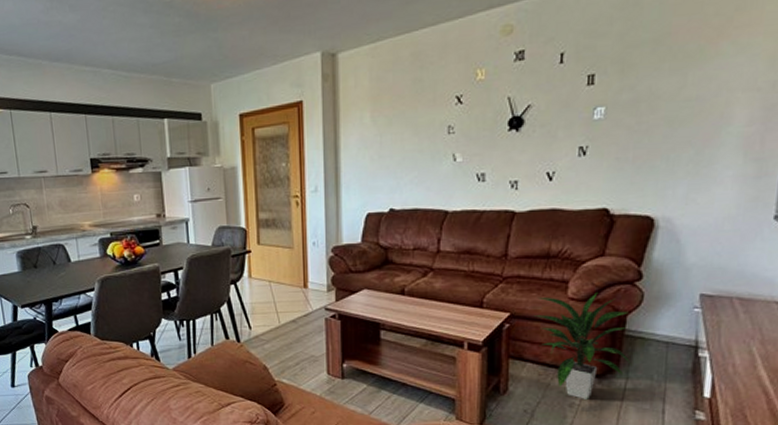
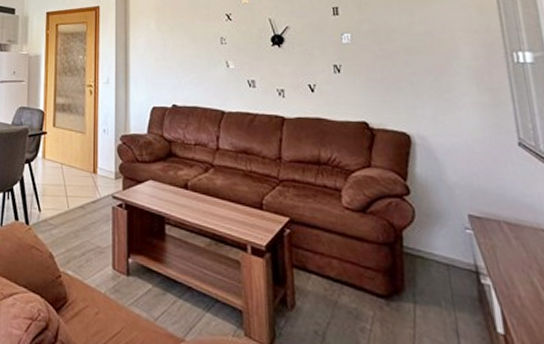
indoor plant: present [533,293,632,399] -> none [312,203,416,324]

